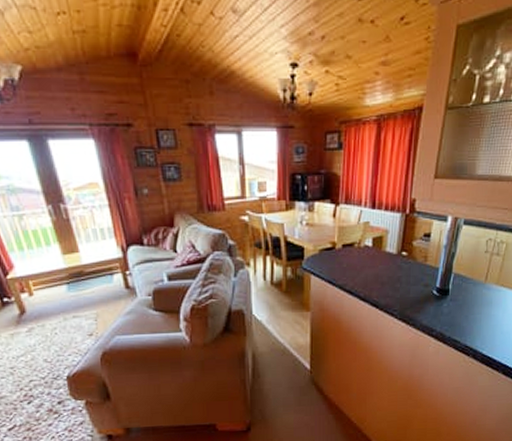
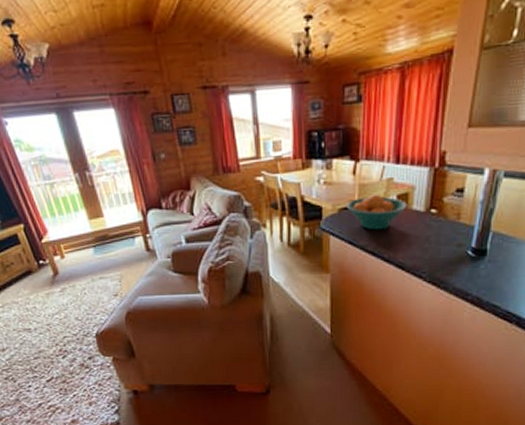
fruit bowl: none [325,236,382,271] -> present [345,193,407,230]

